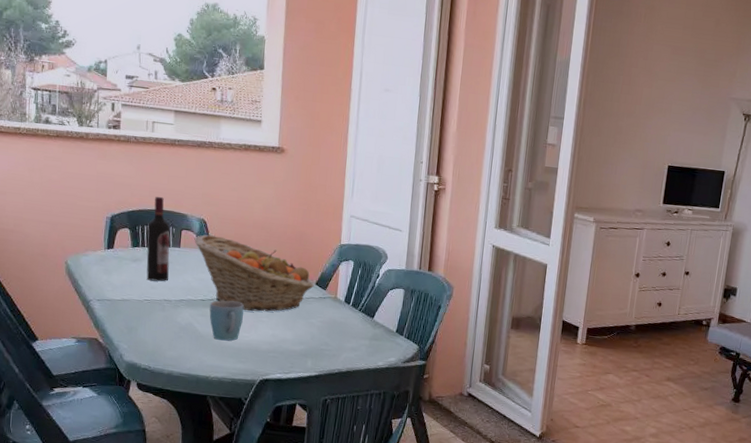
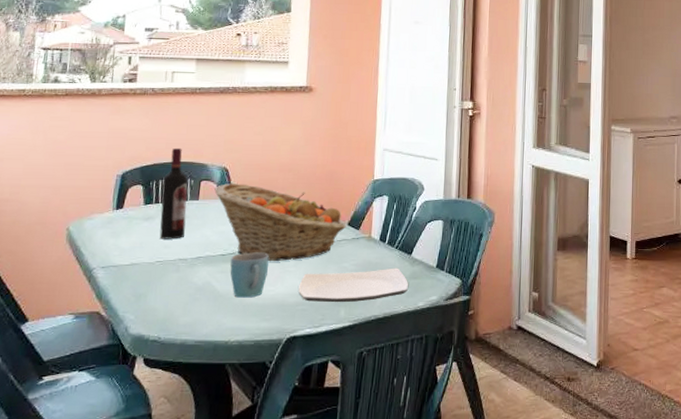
plate: none [270,324,370,355] -> present [298,268,409,303]

